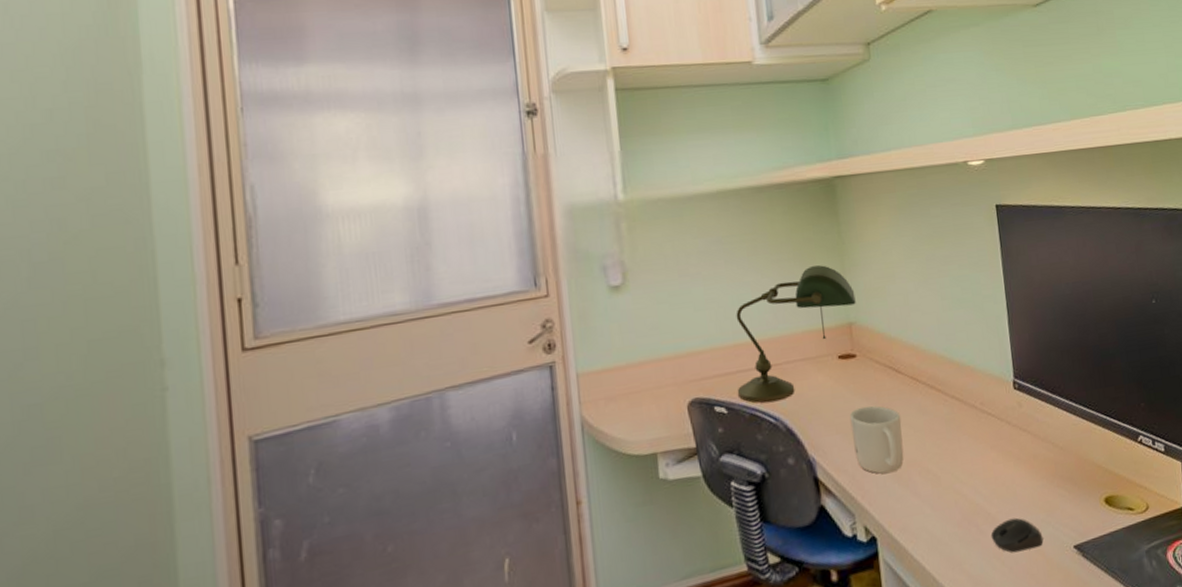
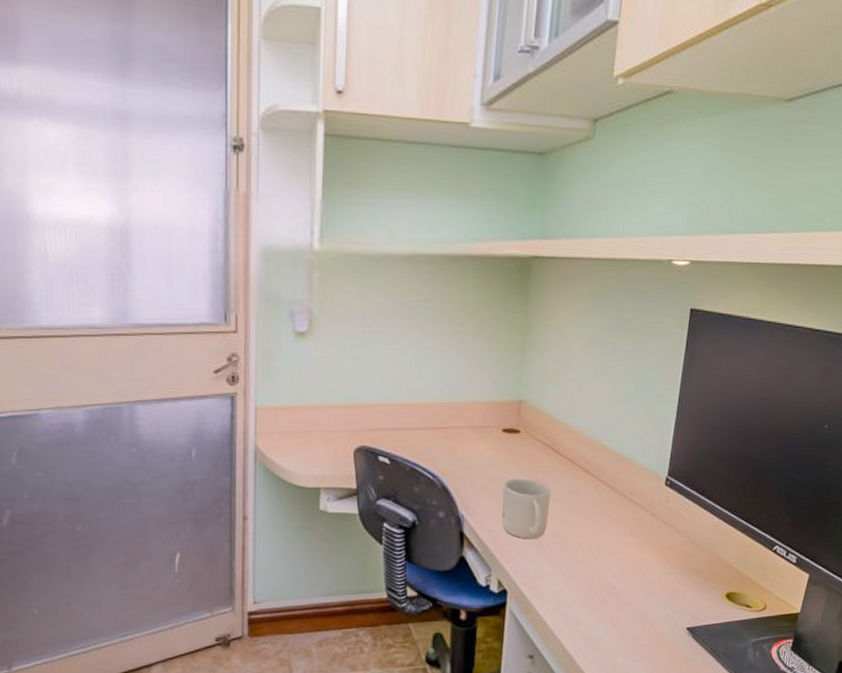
desk lamp: present [736,265,856,404] -> none [401,342,531,461]
computer mouse: present [990,517,1044,553] -> none [612,596,660,624]

